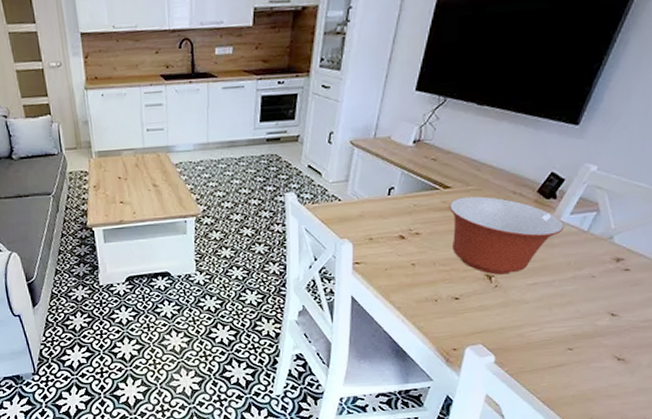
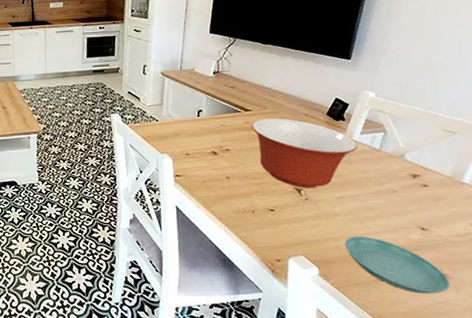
saucer: none [527,323,626,378] -> present [344,236,450,294]

